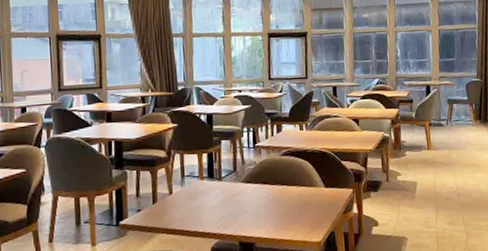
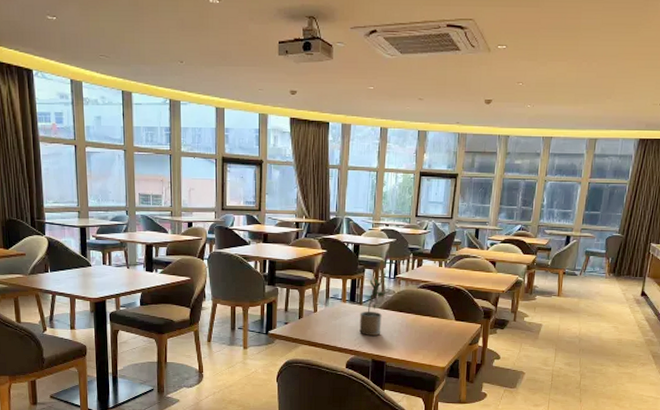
potted plant: none [220,148,252,215] -> present [359,277,391,336]

